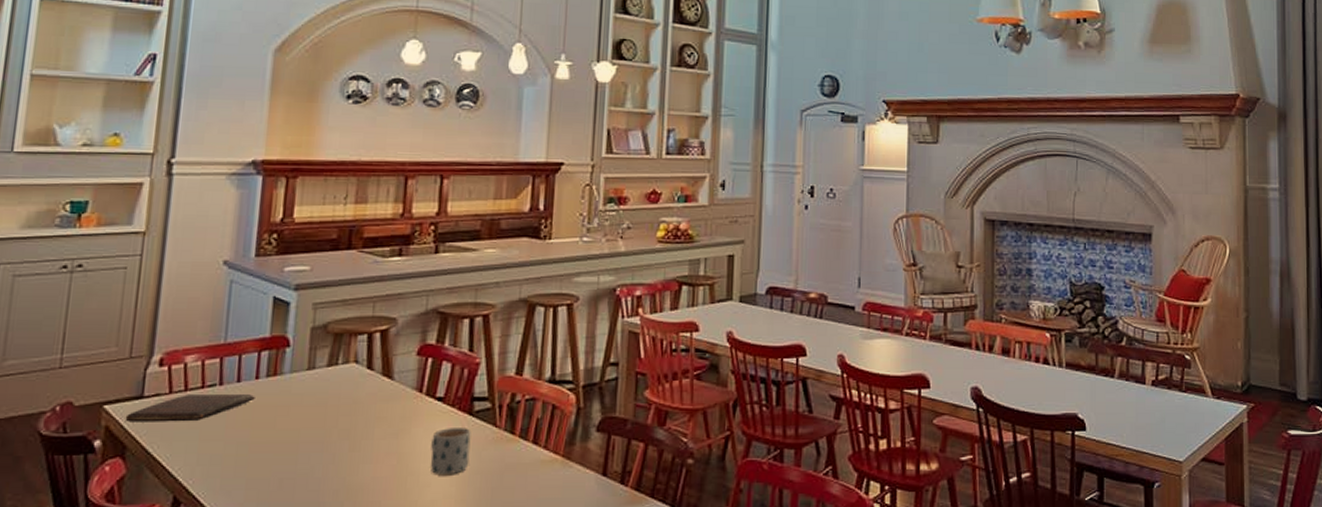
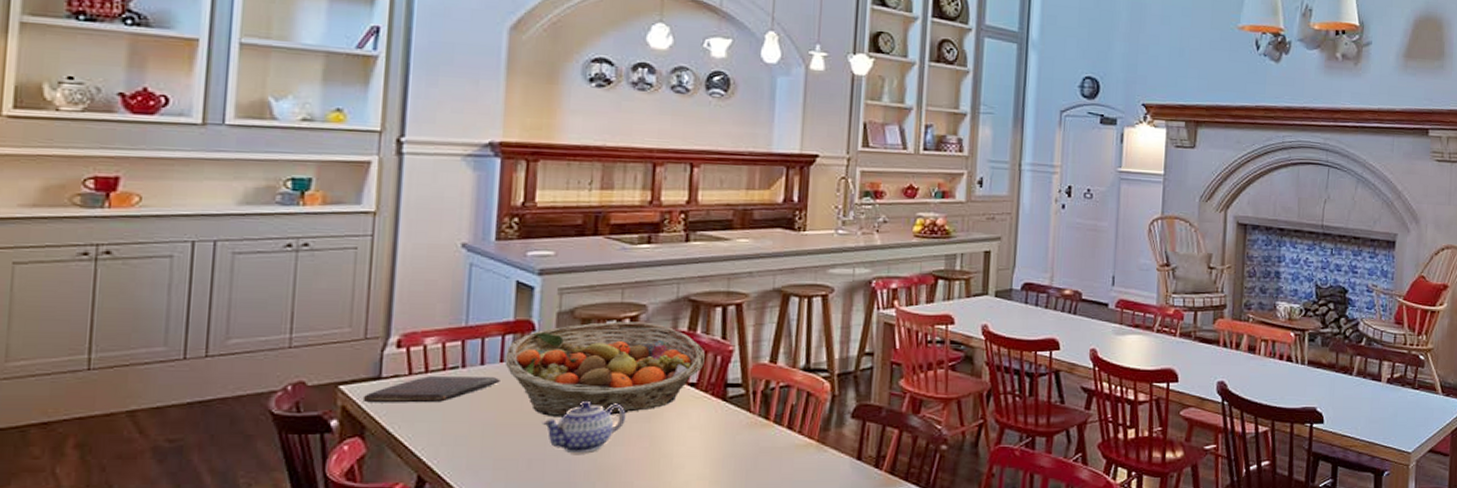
fruit basket: none [260,335,452,435] -> present [505,321,705,418]
teapot: none [293,417,375,473] -> present [542,400,626,454]
mug: present [430,428,471,475] -> none [683,413,725,458]

